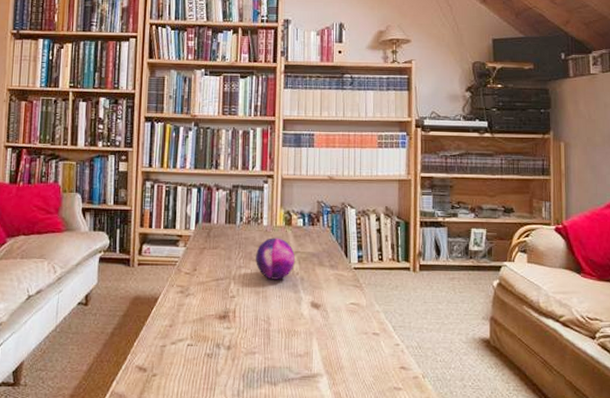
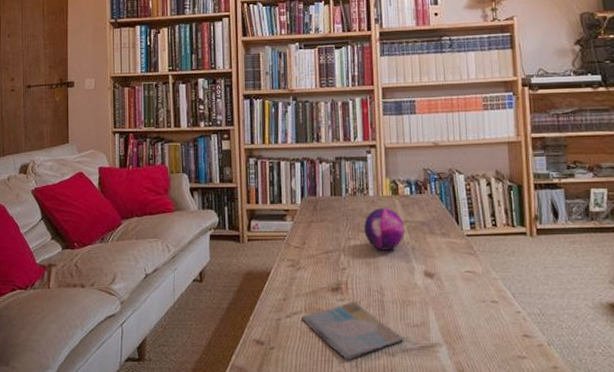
book: none [187,329,286,390] -> present [302,301,404,361]

